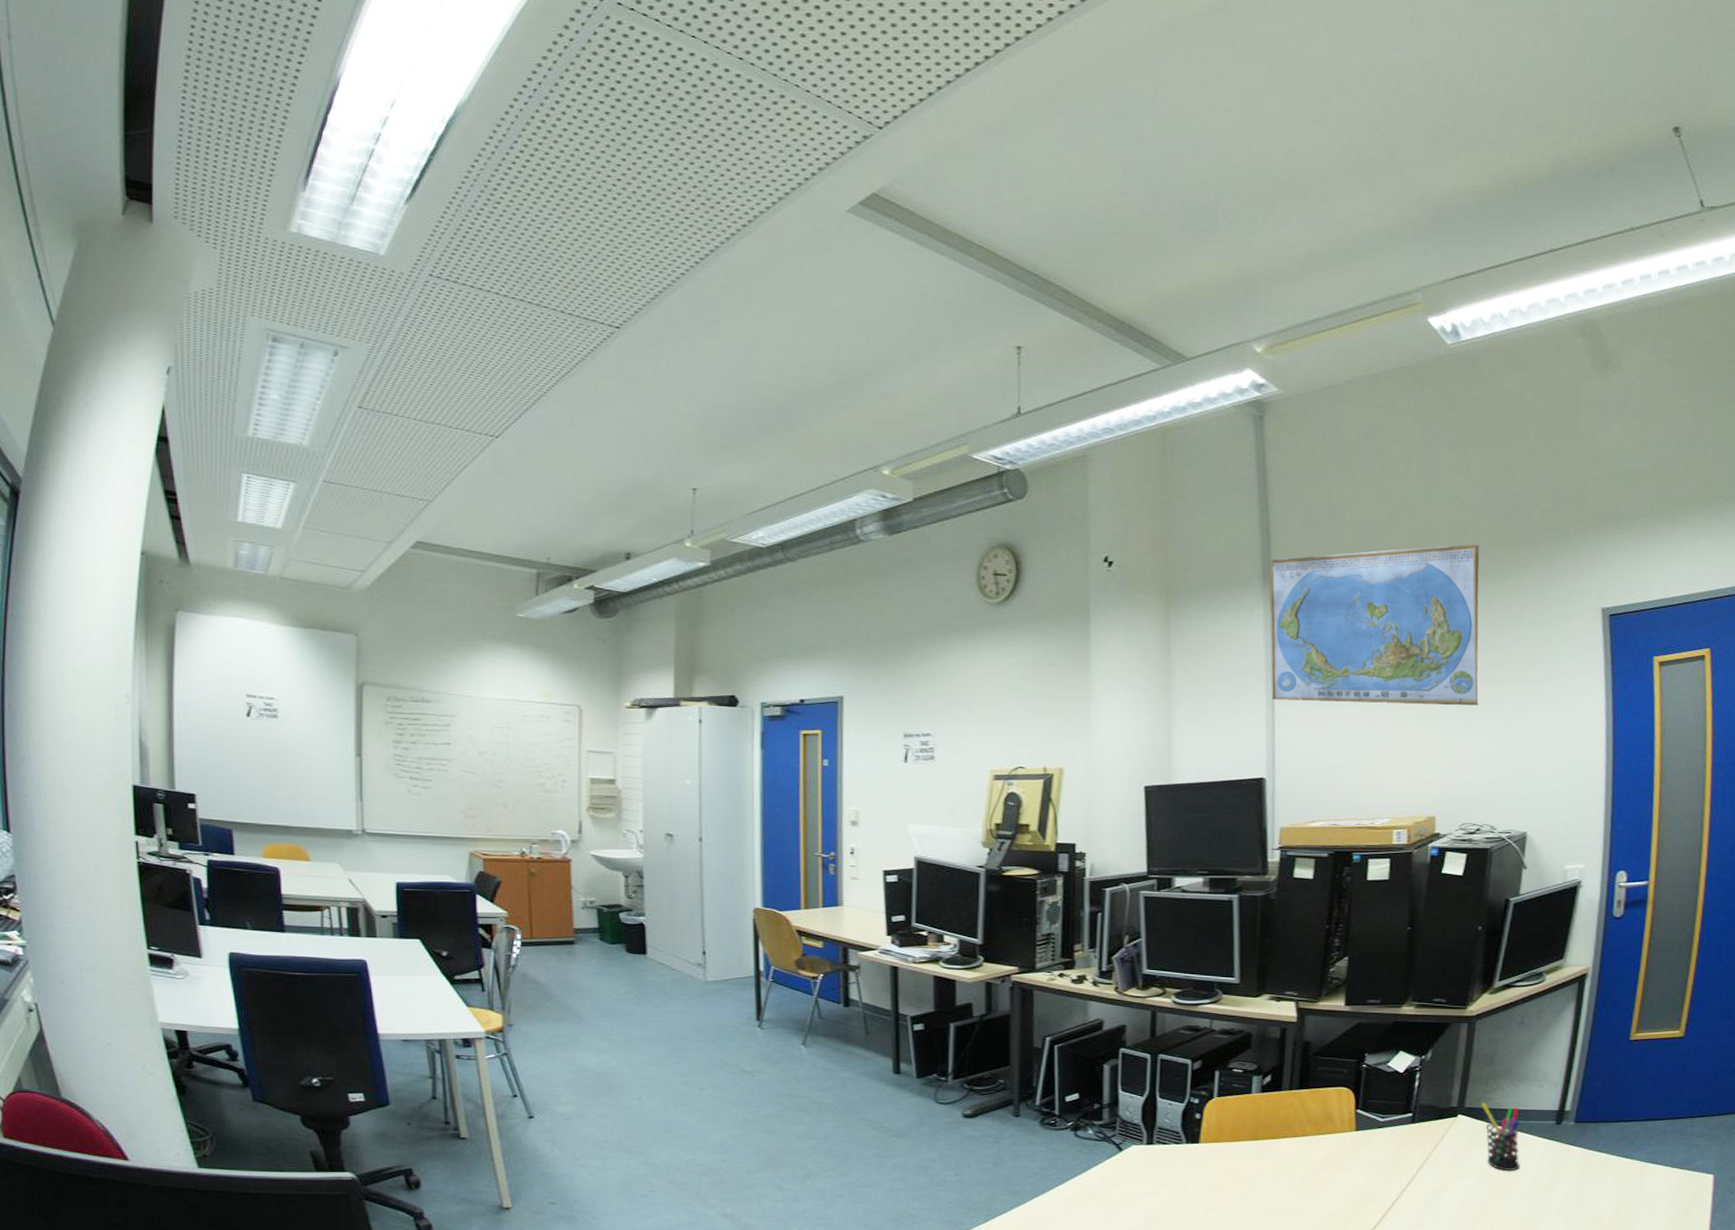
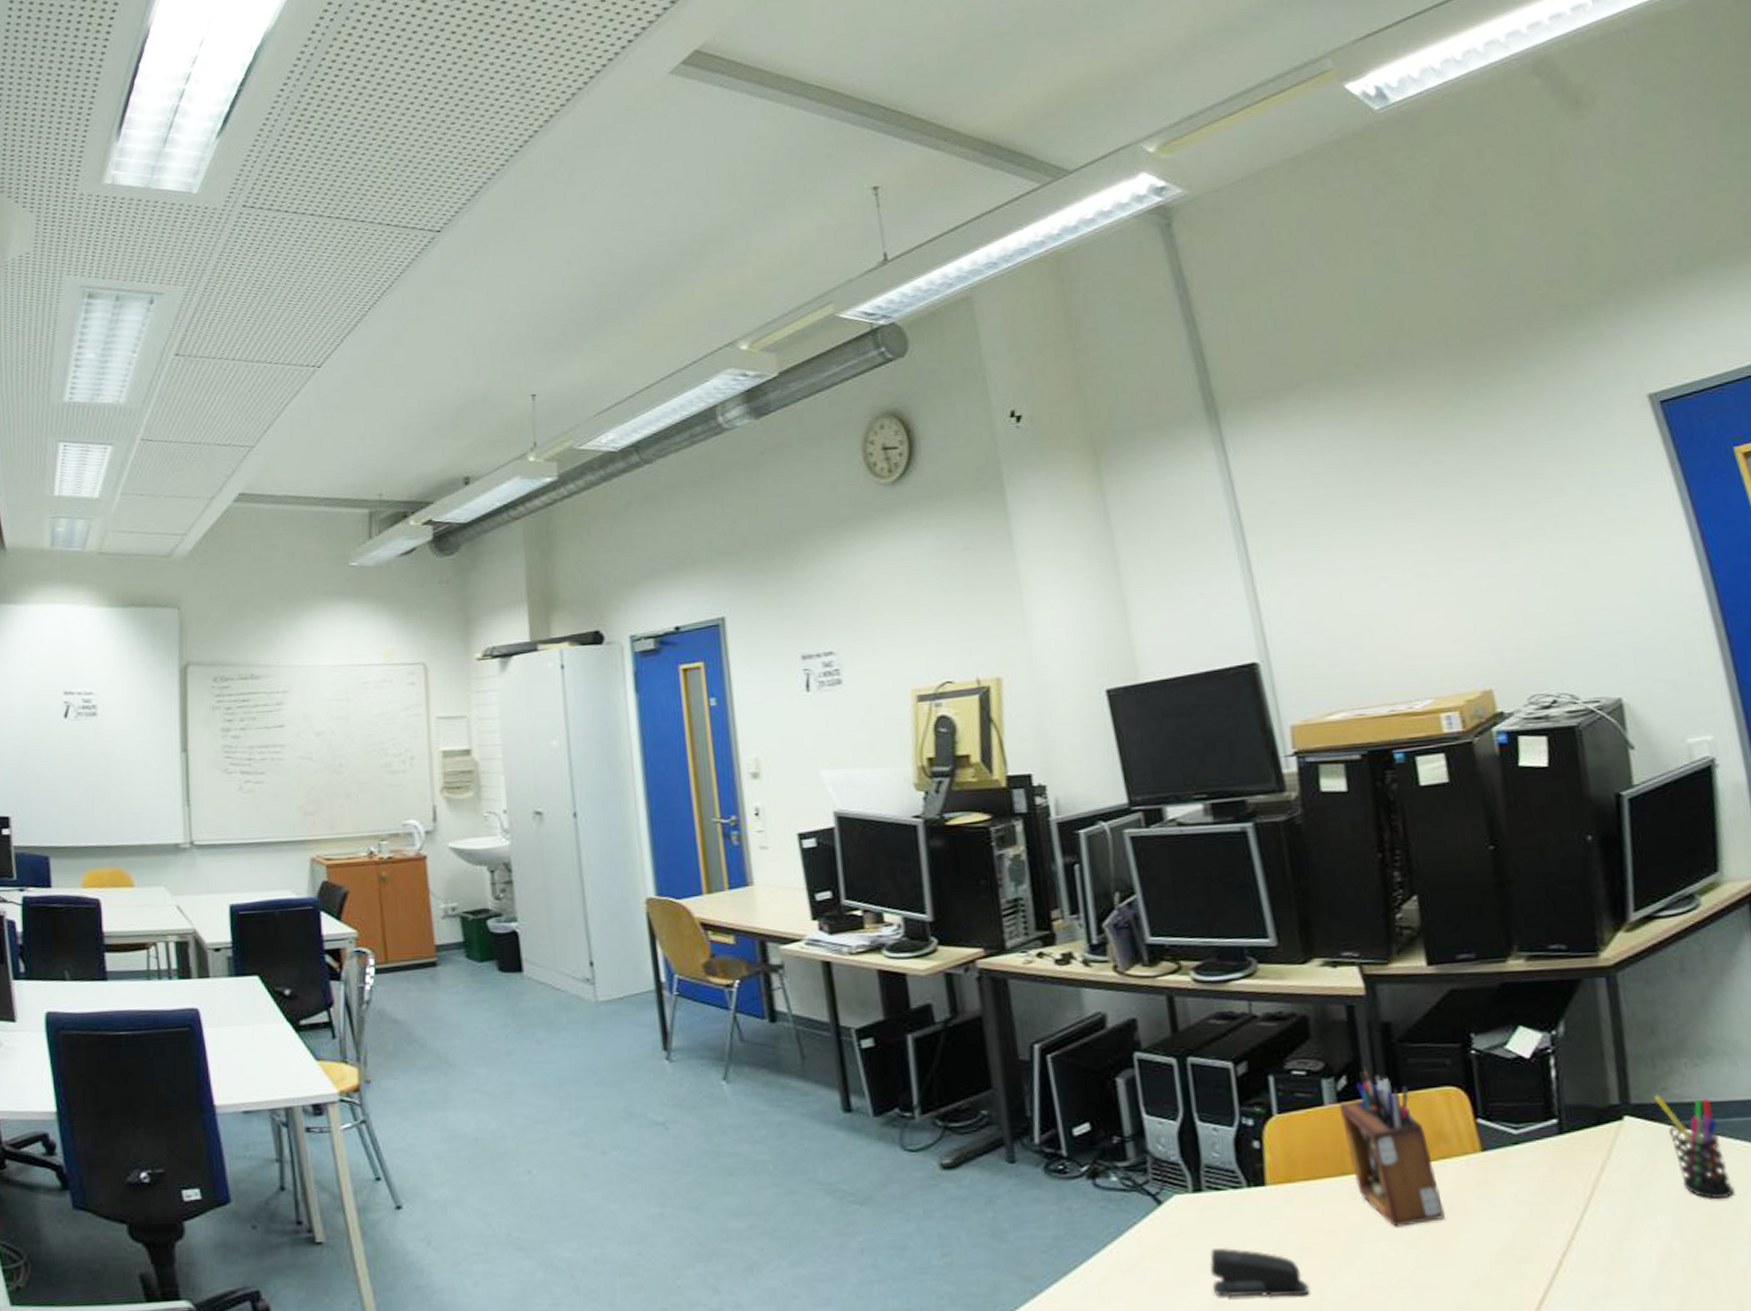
stapler: none [1148,1181,1217,1216] -> present [1209,1247,1310,1298]
desk organizer: none [1261,1071,1321,1176] -> present [1338,1068,1445,1228]
world map: present [1270,544,1479,706] -> none [1212,336,1516,561]

